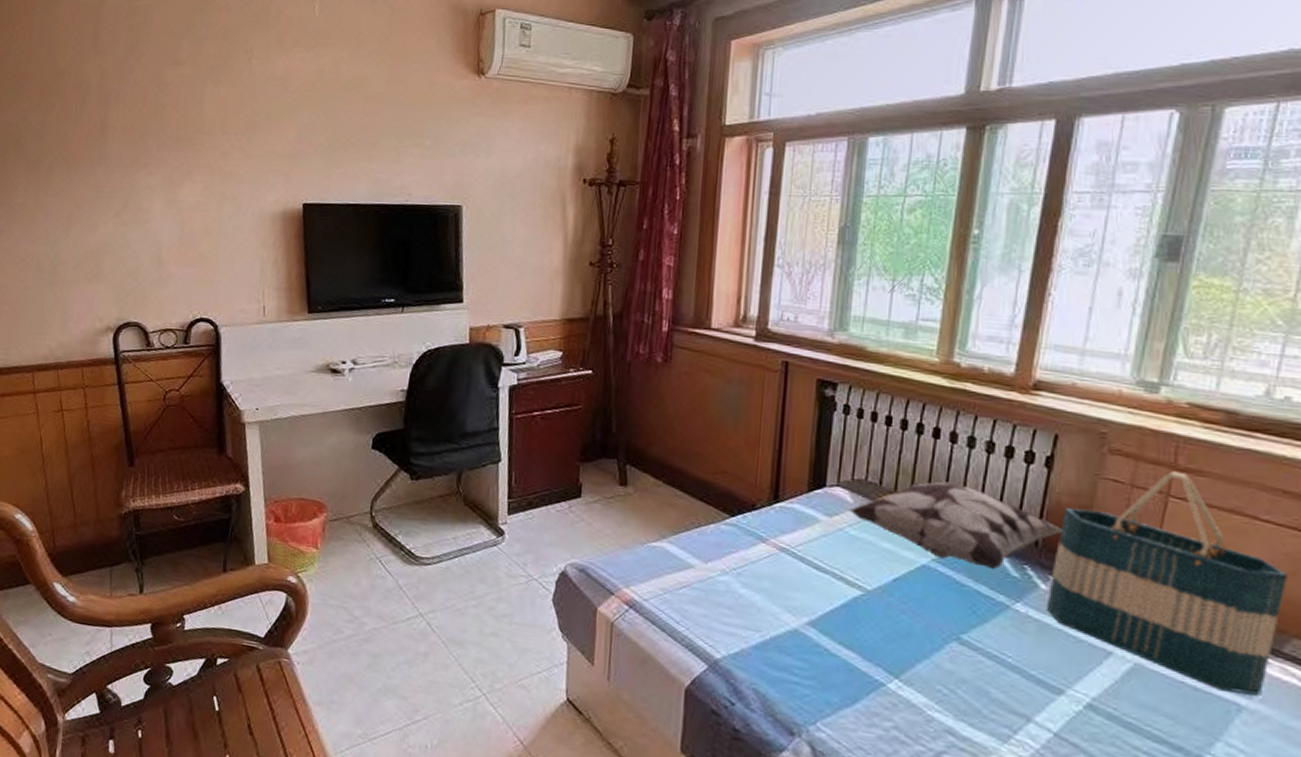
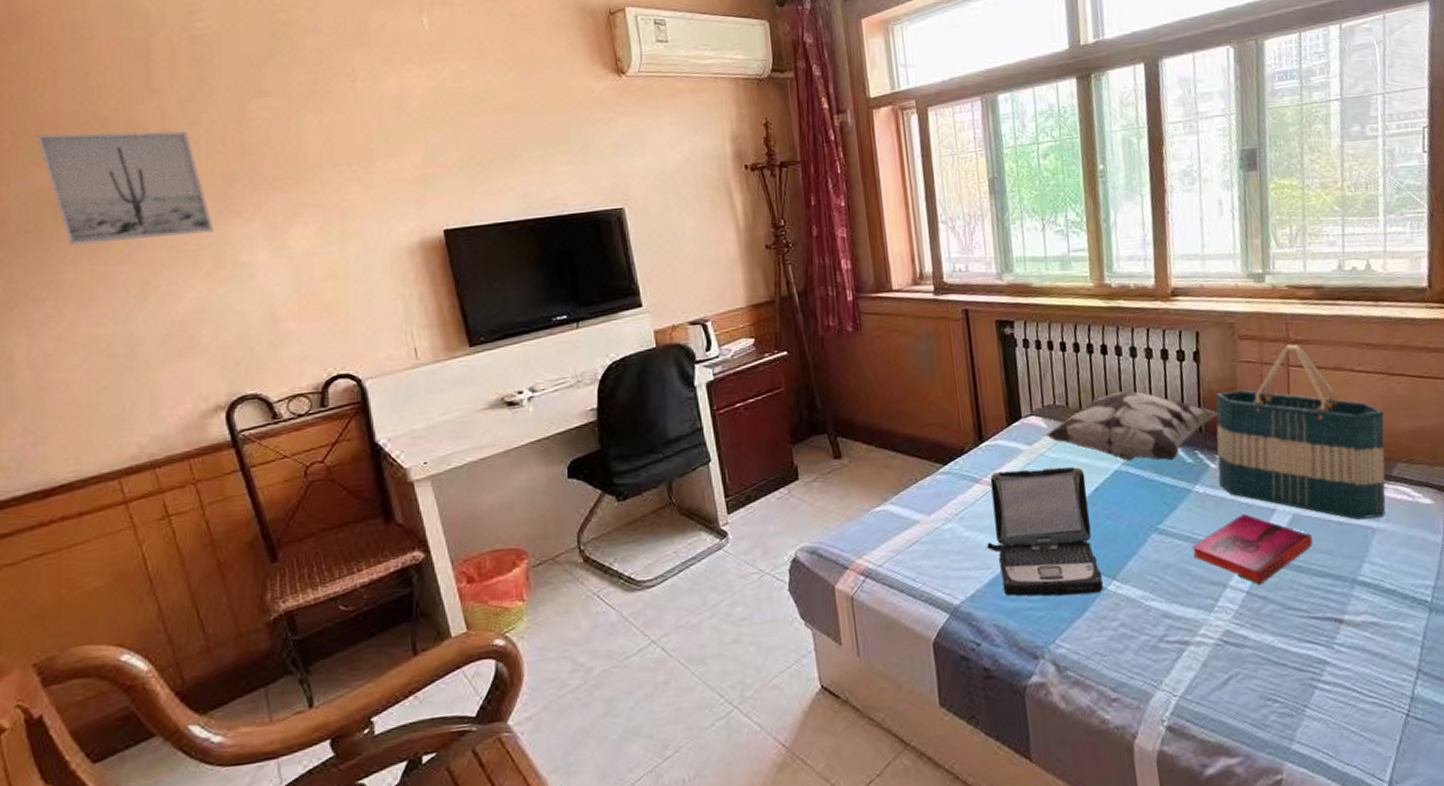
wall art: none [12,80,126,179] -> present [36,131,215,245]
laptop: none [761,536,886,687] -> present [987,467,1104,597]
hardback book: none [996,648,1155,731] -> present [1191,514,1313,586]

